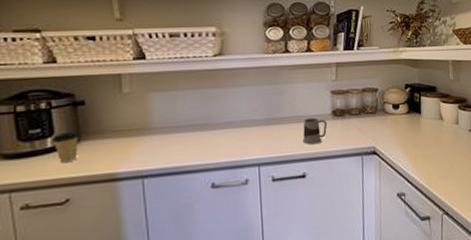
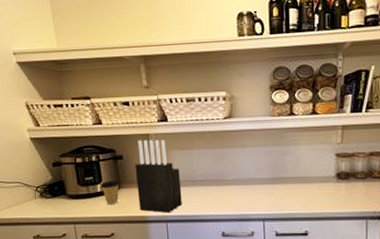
knife block: none [102,80,163,167] -> present [135,139,182,213]
mug: present [302,117,328,145] -> none [305,179,331,205]

